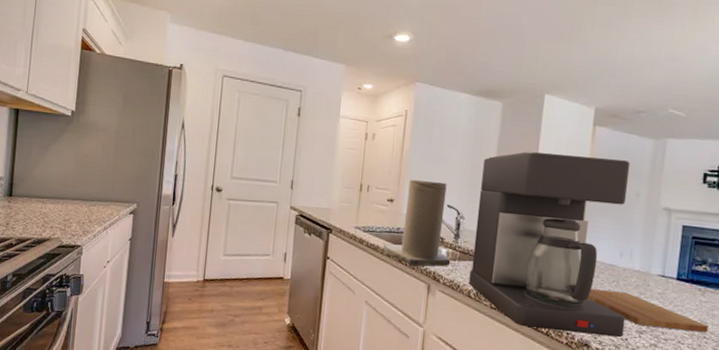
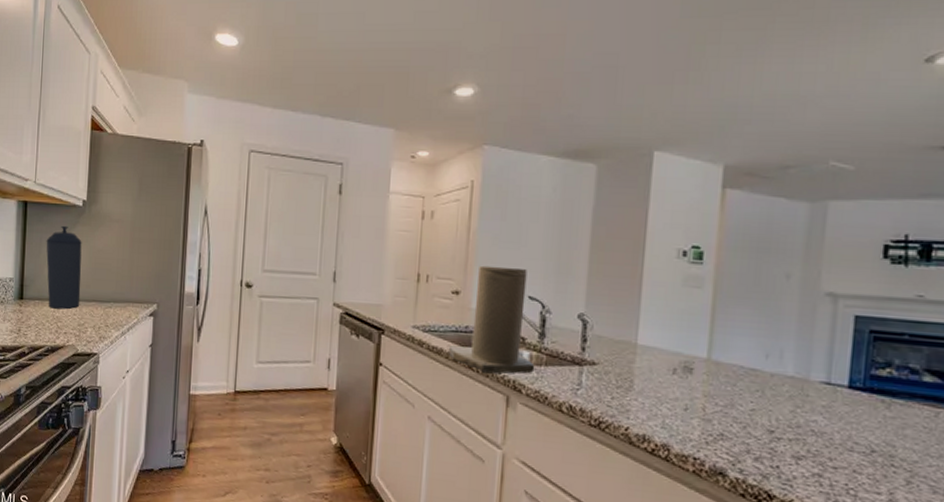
canister: none [35,132,70,206] -> present [46,225,82,310]
coffee maker: present [469,151,631,338] -> none [559,225,776,465]
cutting board: present [587,289,708,332] -> none [720,401,897,459]

